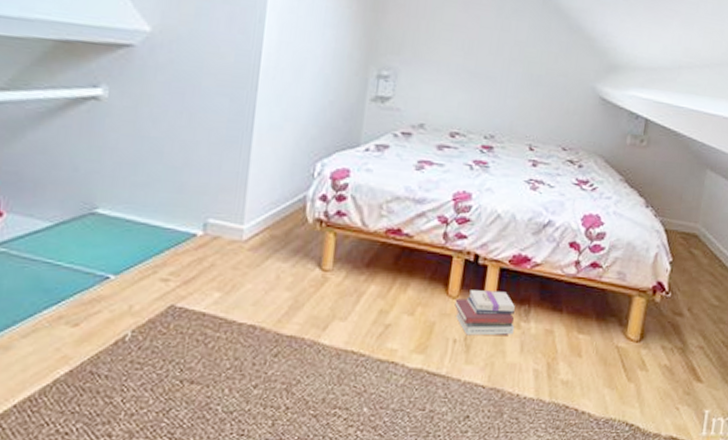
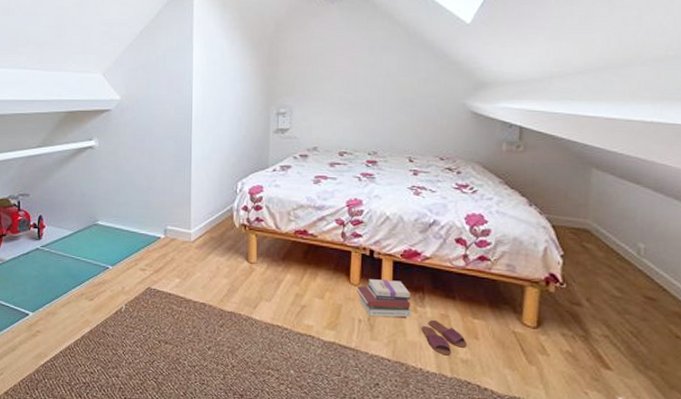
slippers: none [523,336,570,377] -> present [421,319,467,356]

